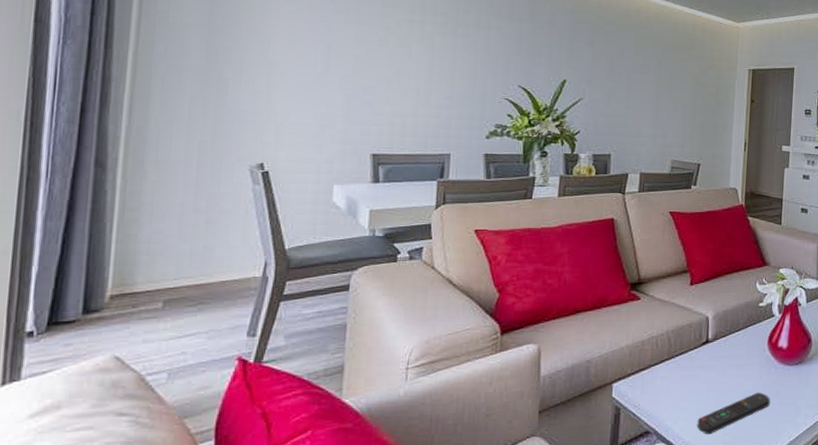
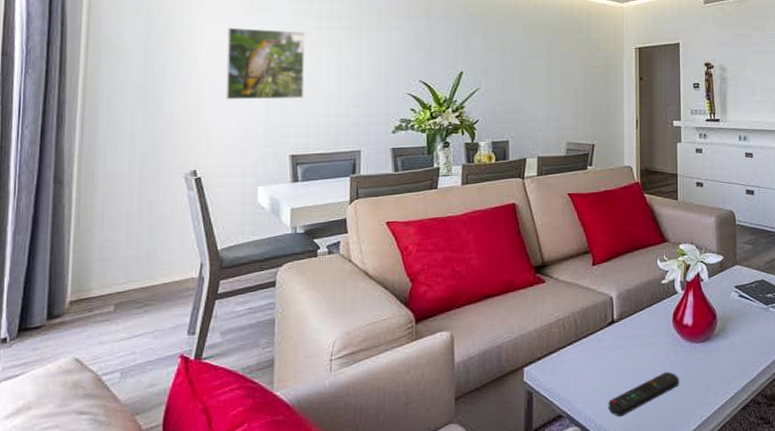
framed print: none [300,12,394,96] -> present [225,27,306,100]

